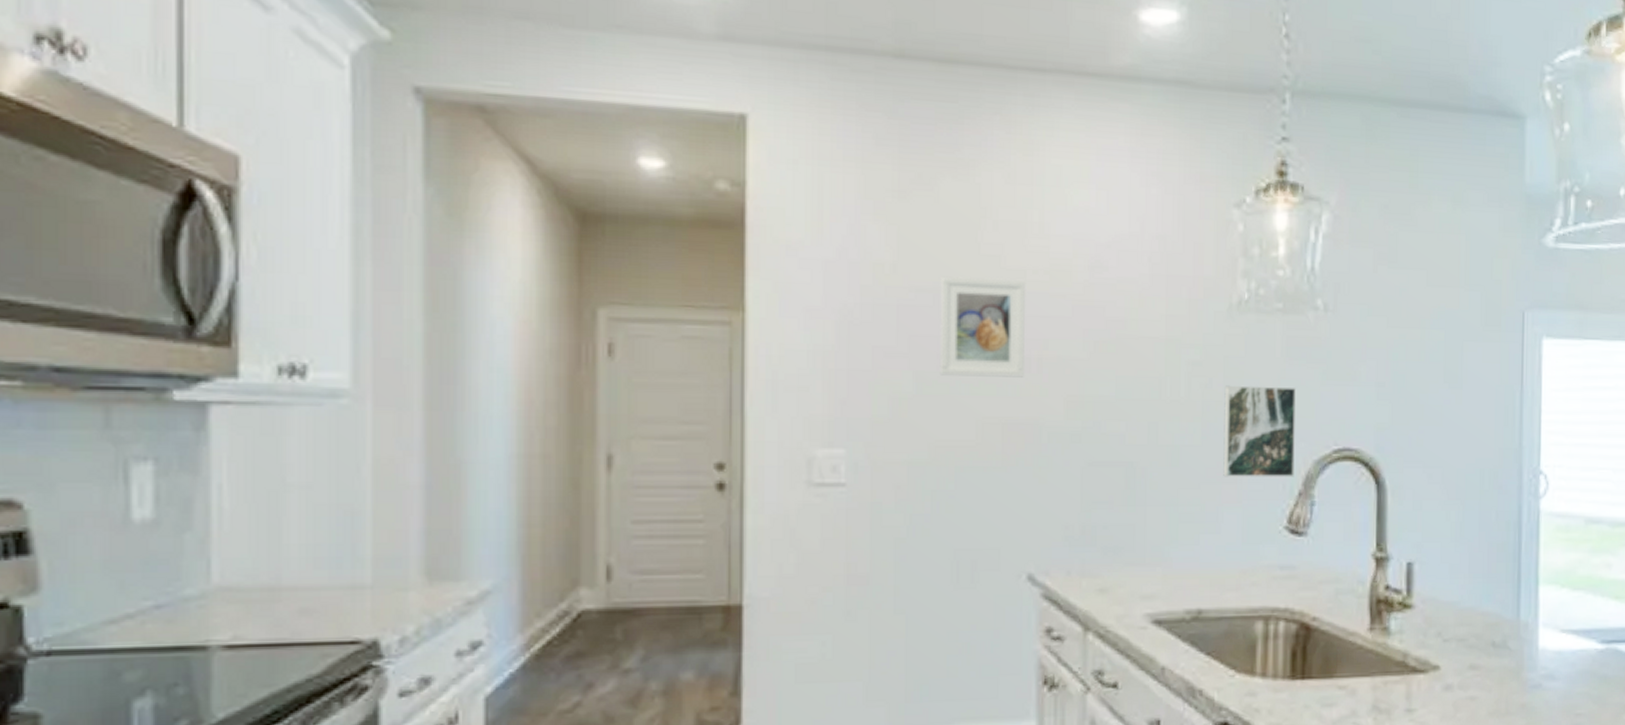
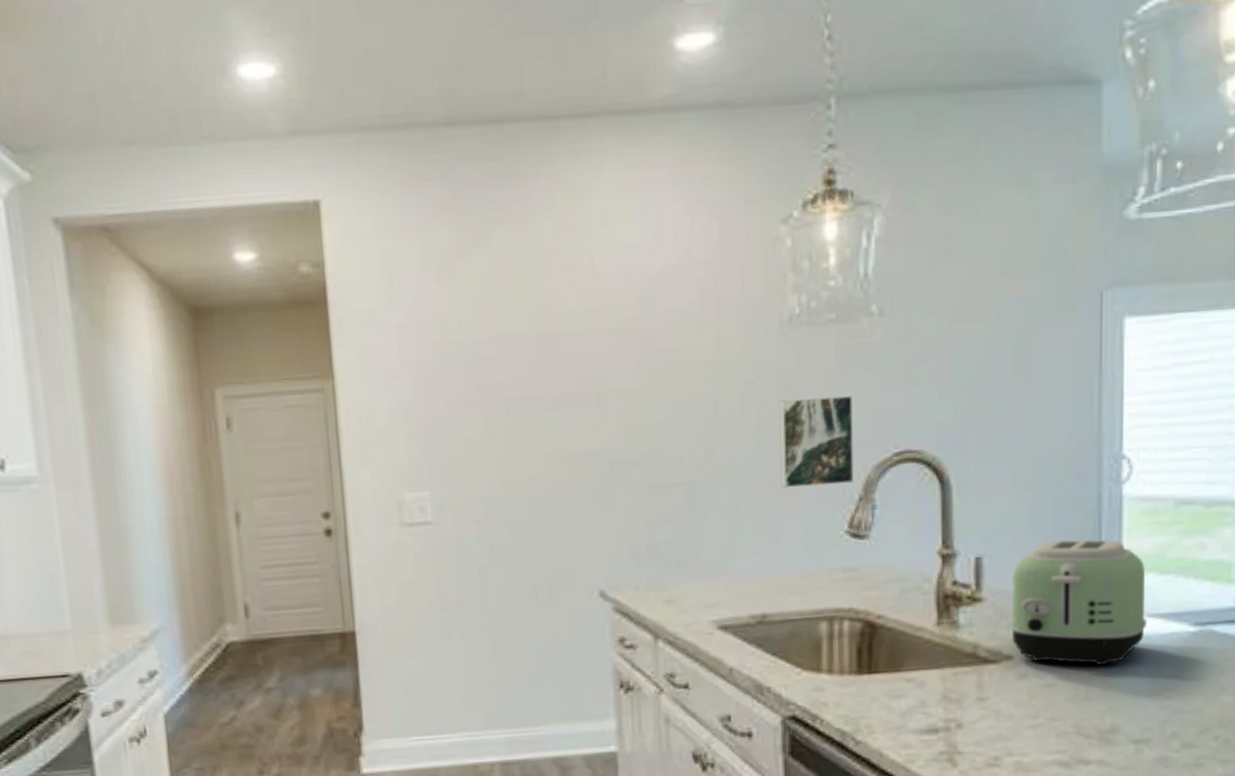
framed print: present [939,276,1025,378] -> none [503,322,584,418]
toaster: none [1436,550,1560,680] -> present [1009,539,1146,666]

